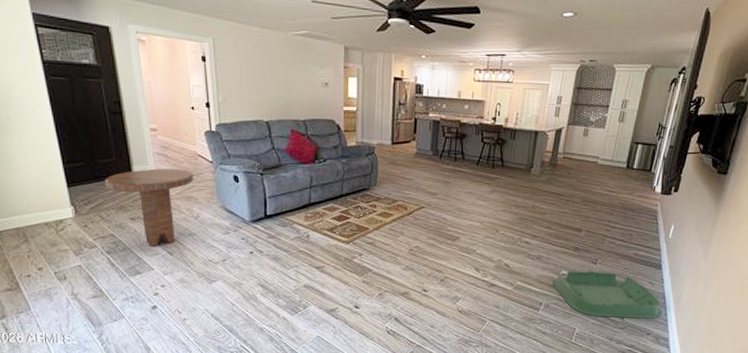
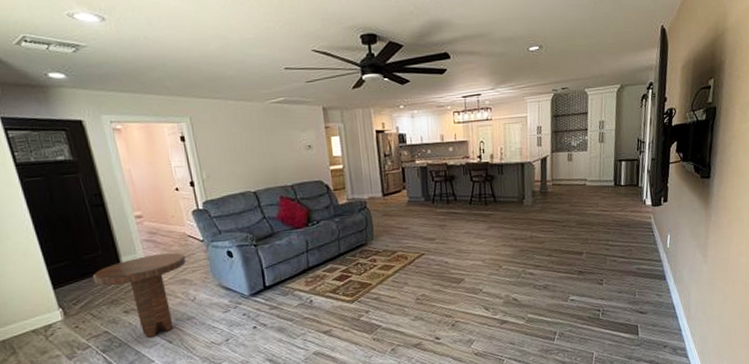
dog bed: present [552,270,663,319] -> none [563,290,675,338]

